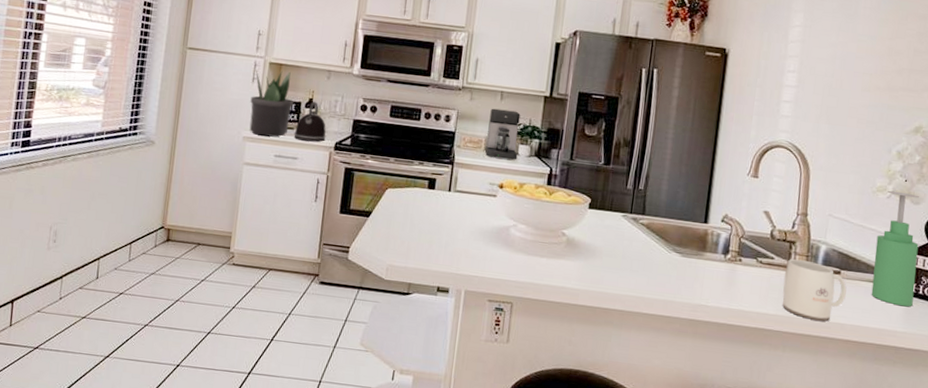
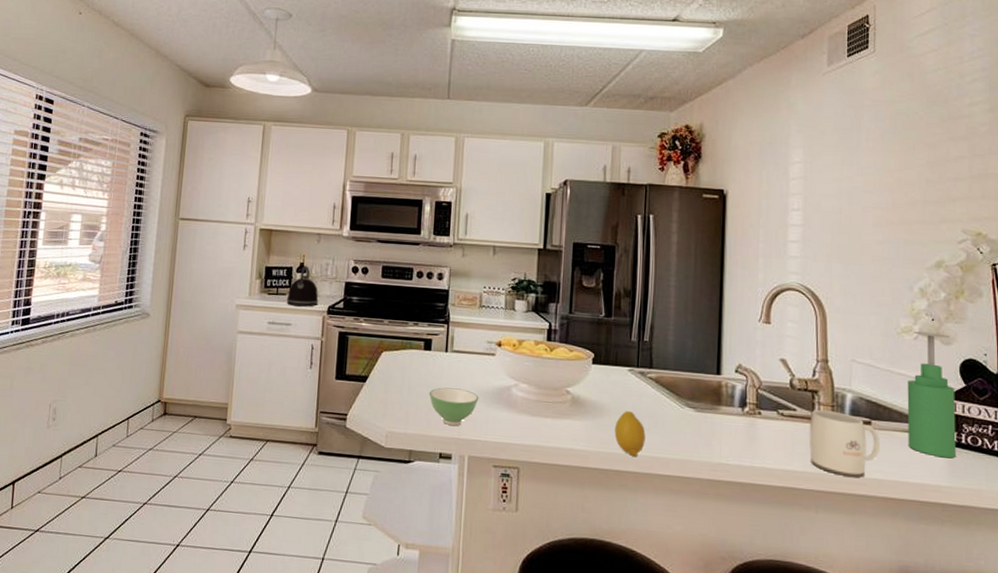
planter: present [249,67,293,137] -> none [242,234,285,304]
bowl: none [430,225,479,262] -> present [429,387,479,426]
coffee maker: present [484,108,521,160] -> none [480,263,515,316]
fruit: none [604,254,634,296] -> present [614,411,646,456]

